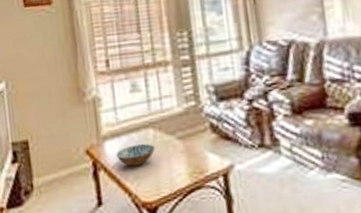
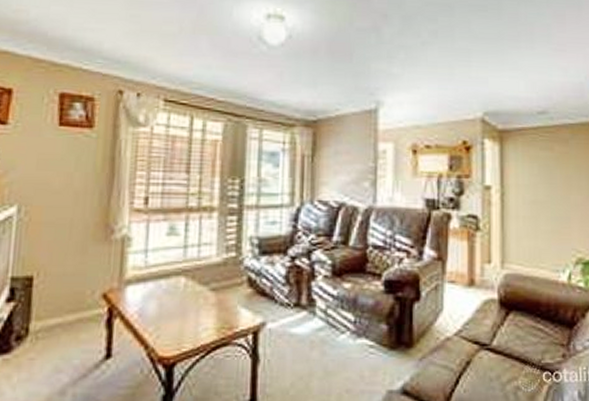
bowl: present [115,144,155,167] -> none [137,293,184,317]

